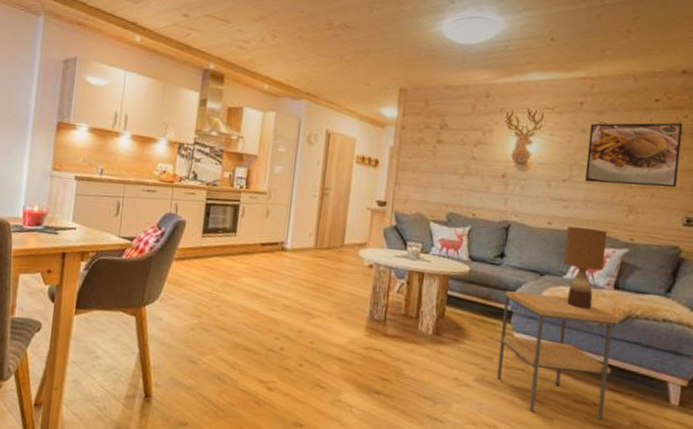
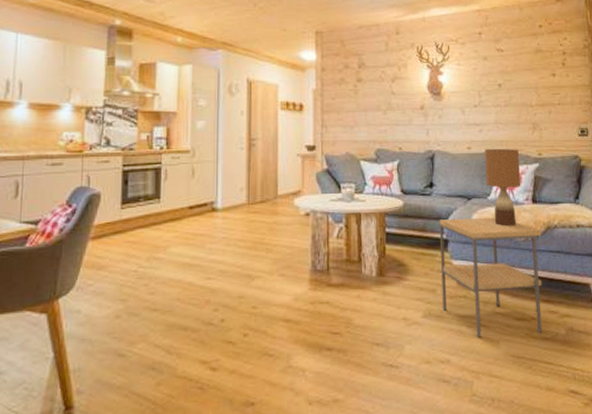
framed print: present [585,122,683,188] -> none [490,45,568,105]

